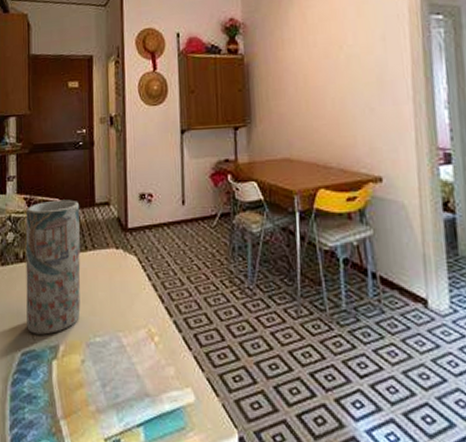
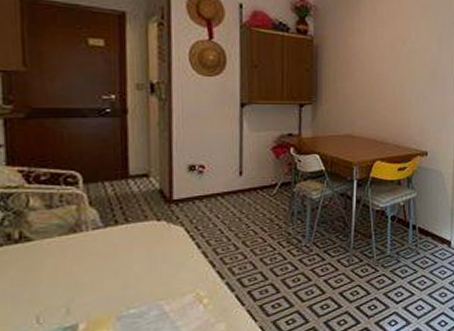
vase: present [25,199,81,335] -> none [22,172,109,318]

